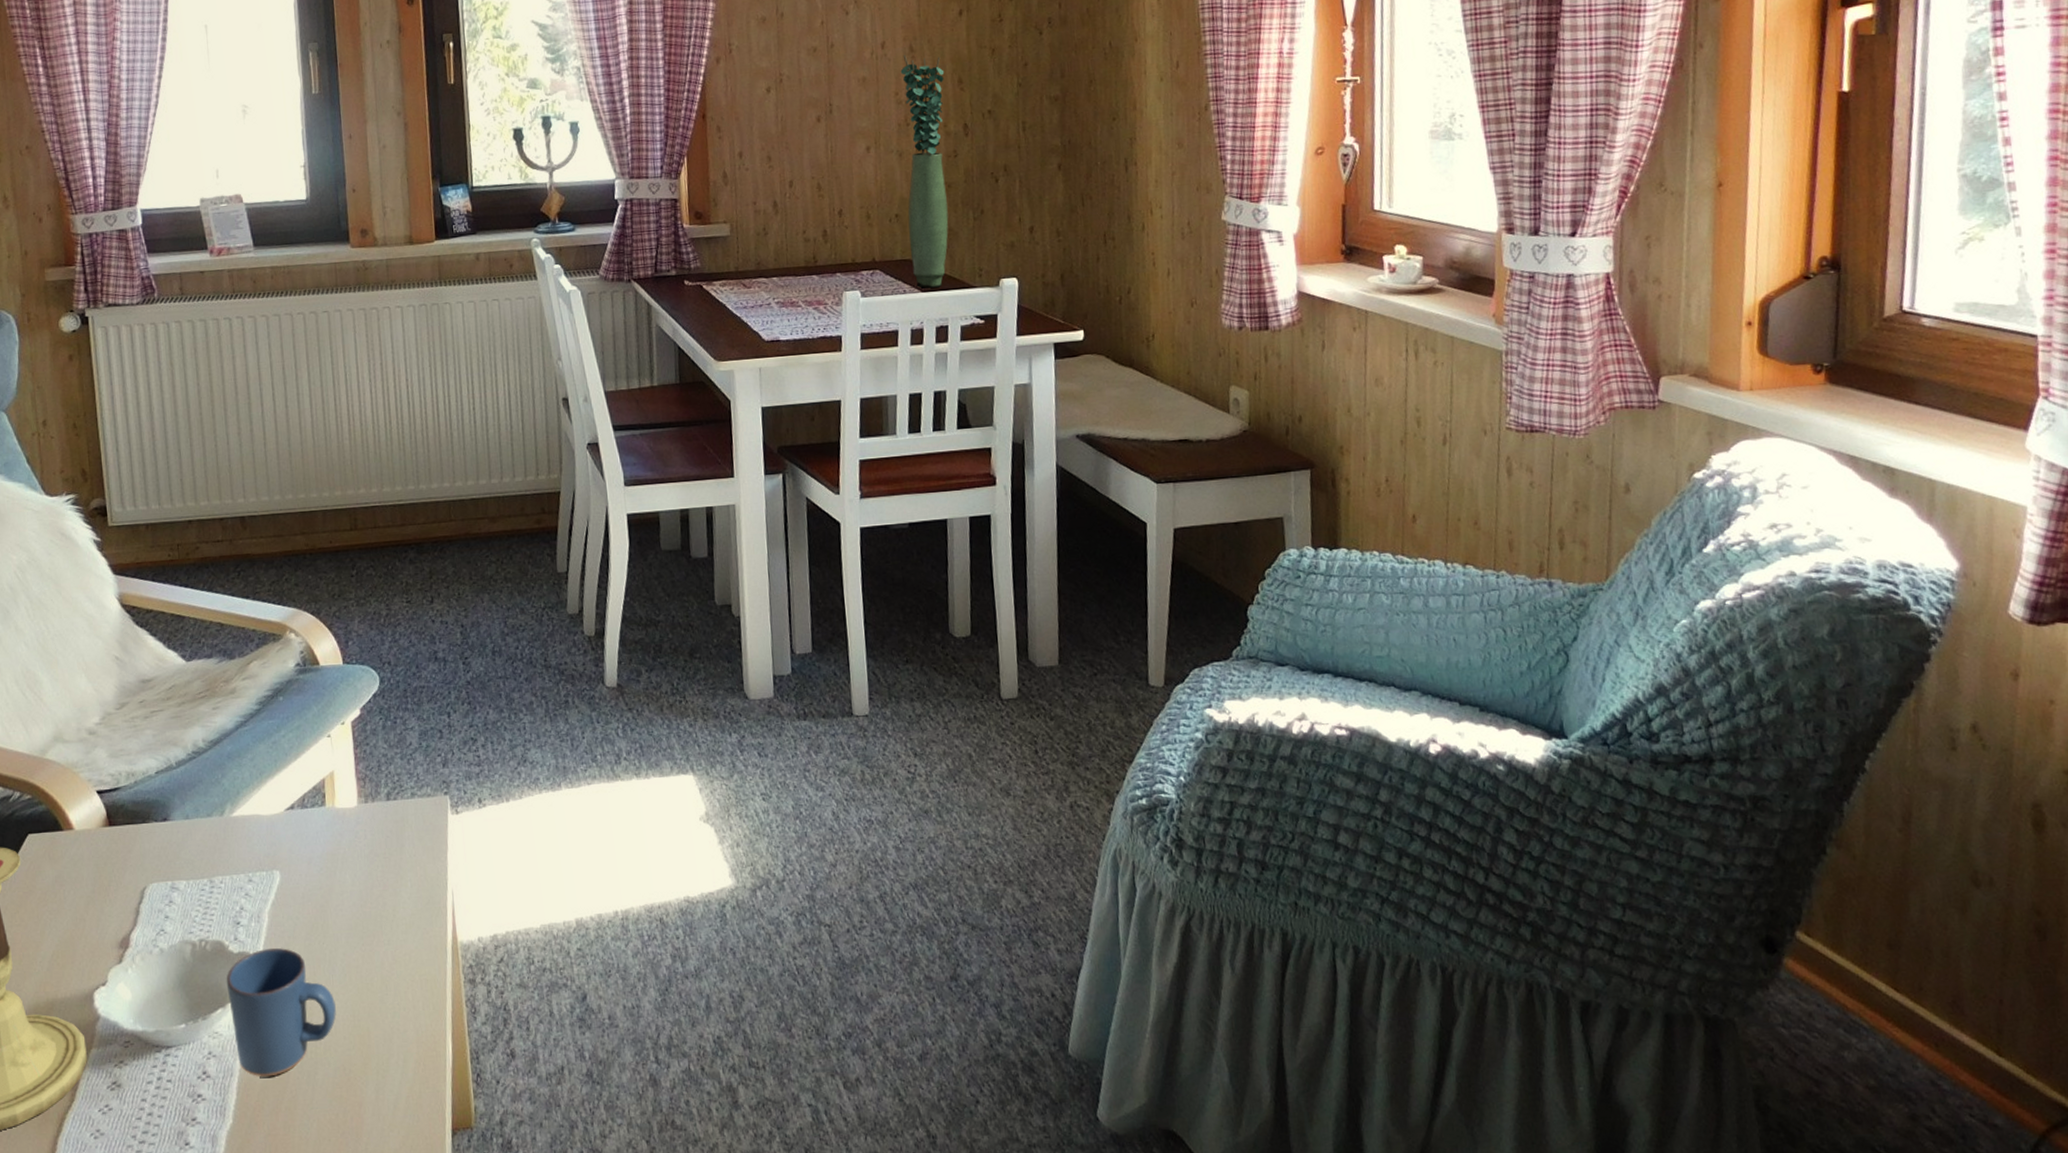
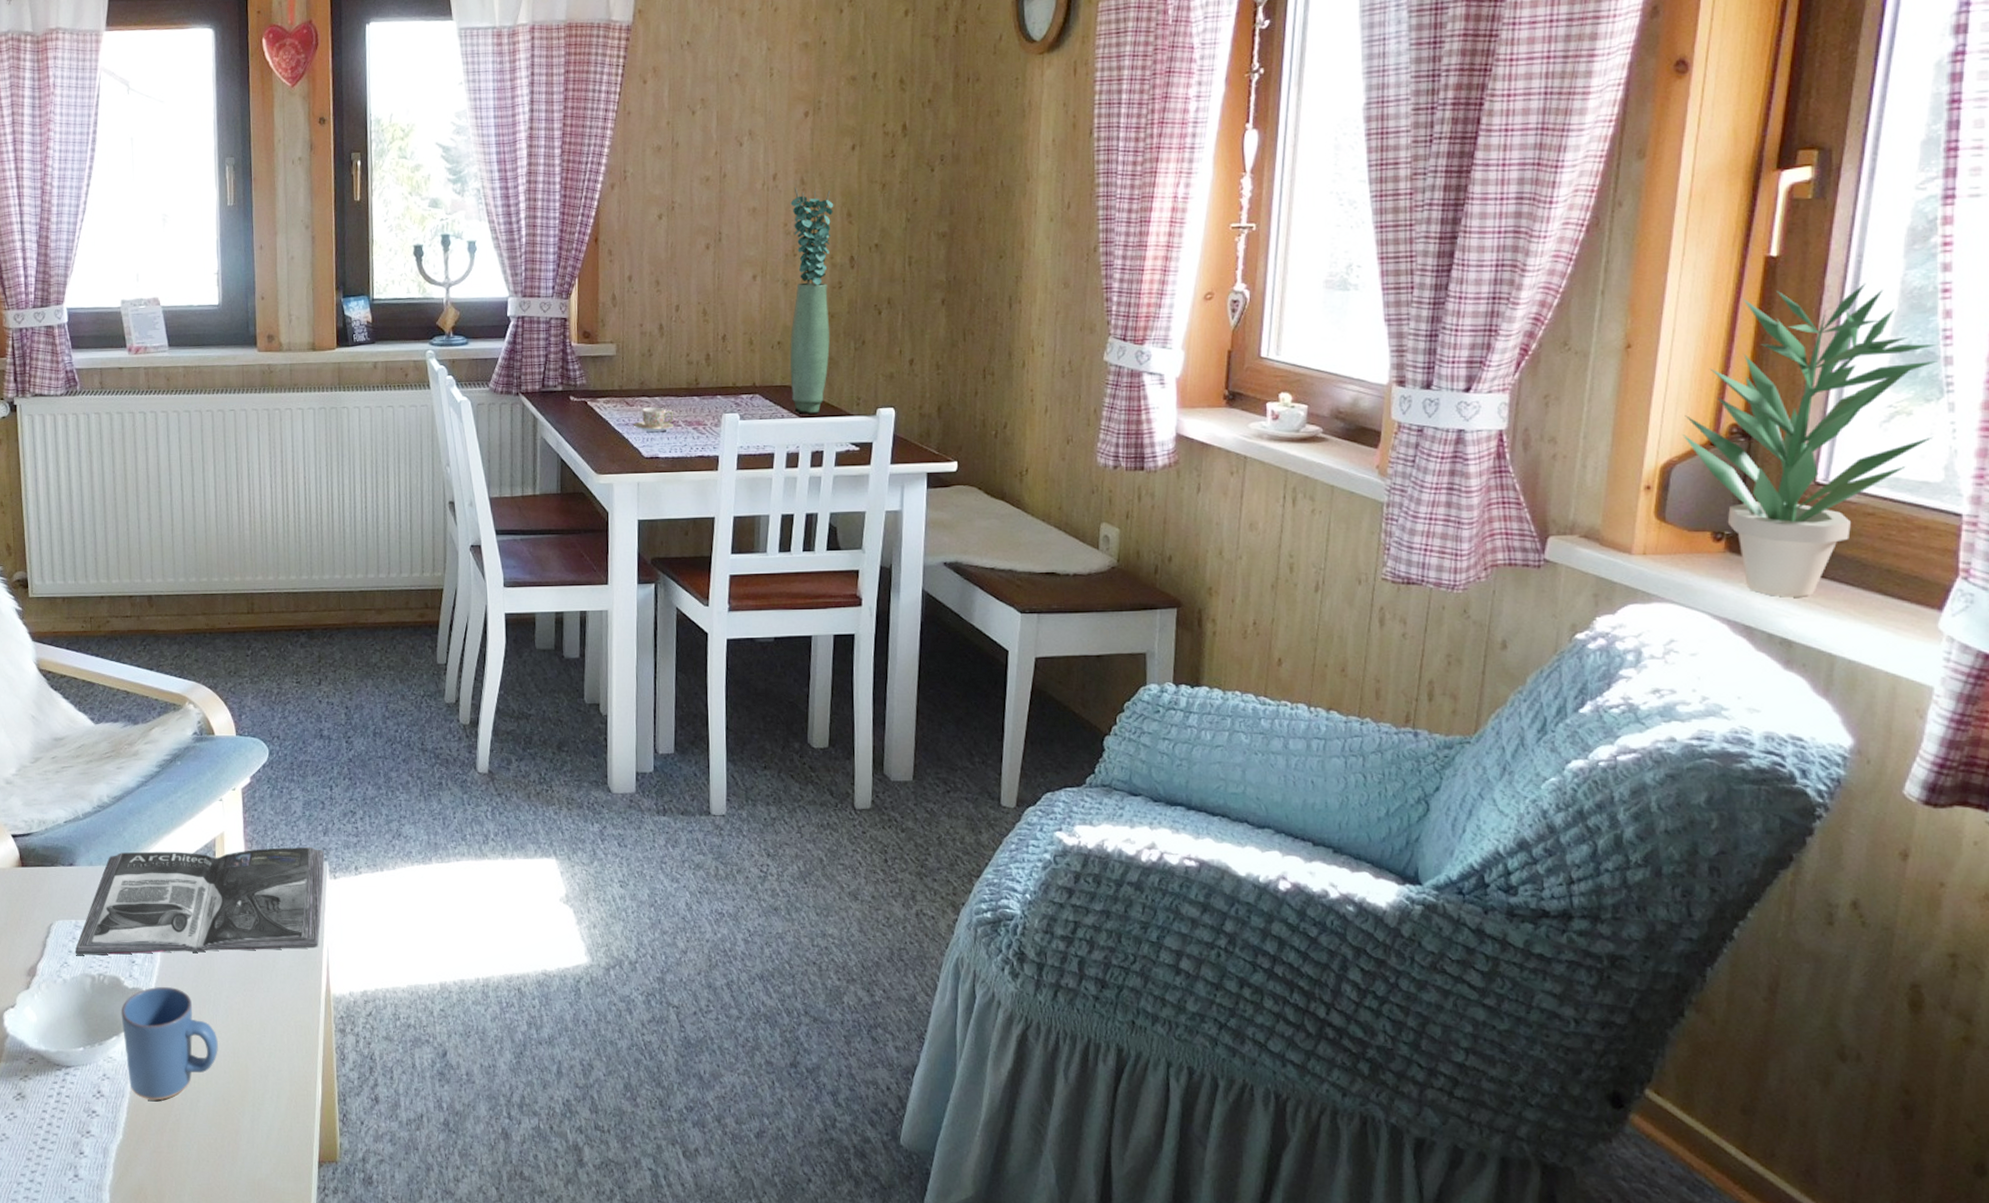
magazine: none [172,780,446,920] -> present [75,846,325,955]
teacup: none [751,288,794,315] -> present [633,407,674,433]
potted plant: none [1777,114,2004,426] -> present [1682,282,1938,597]

